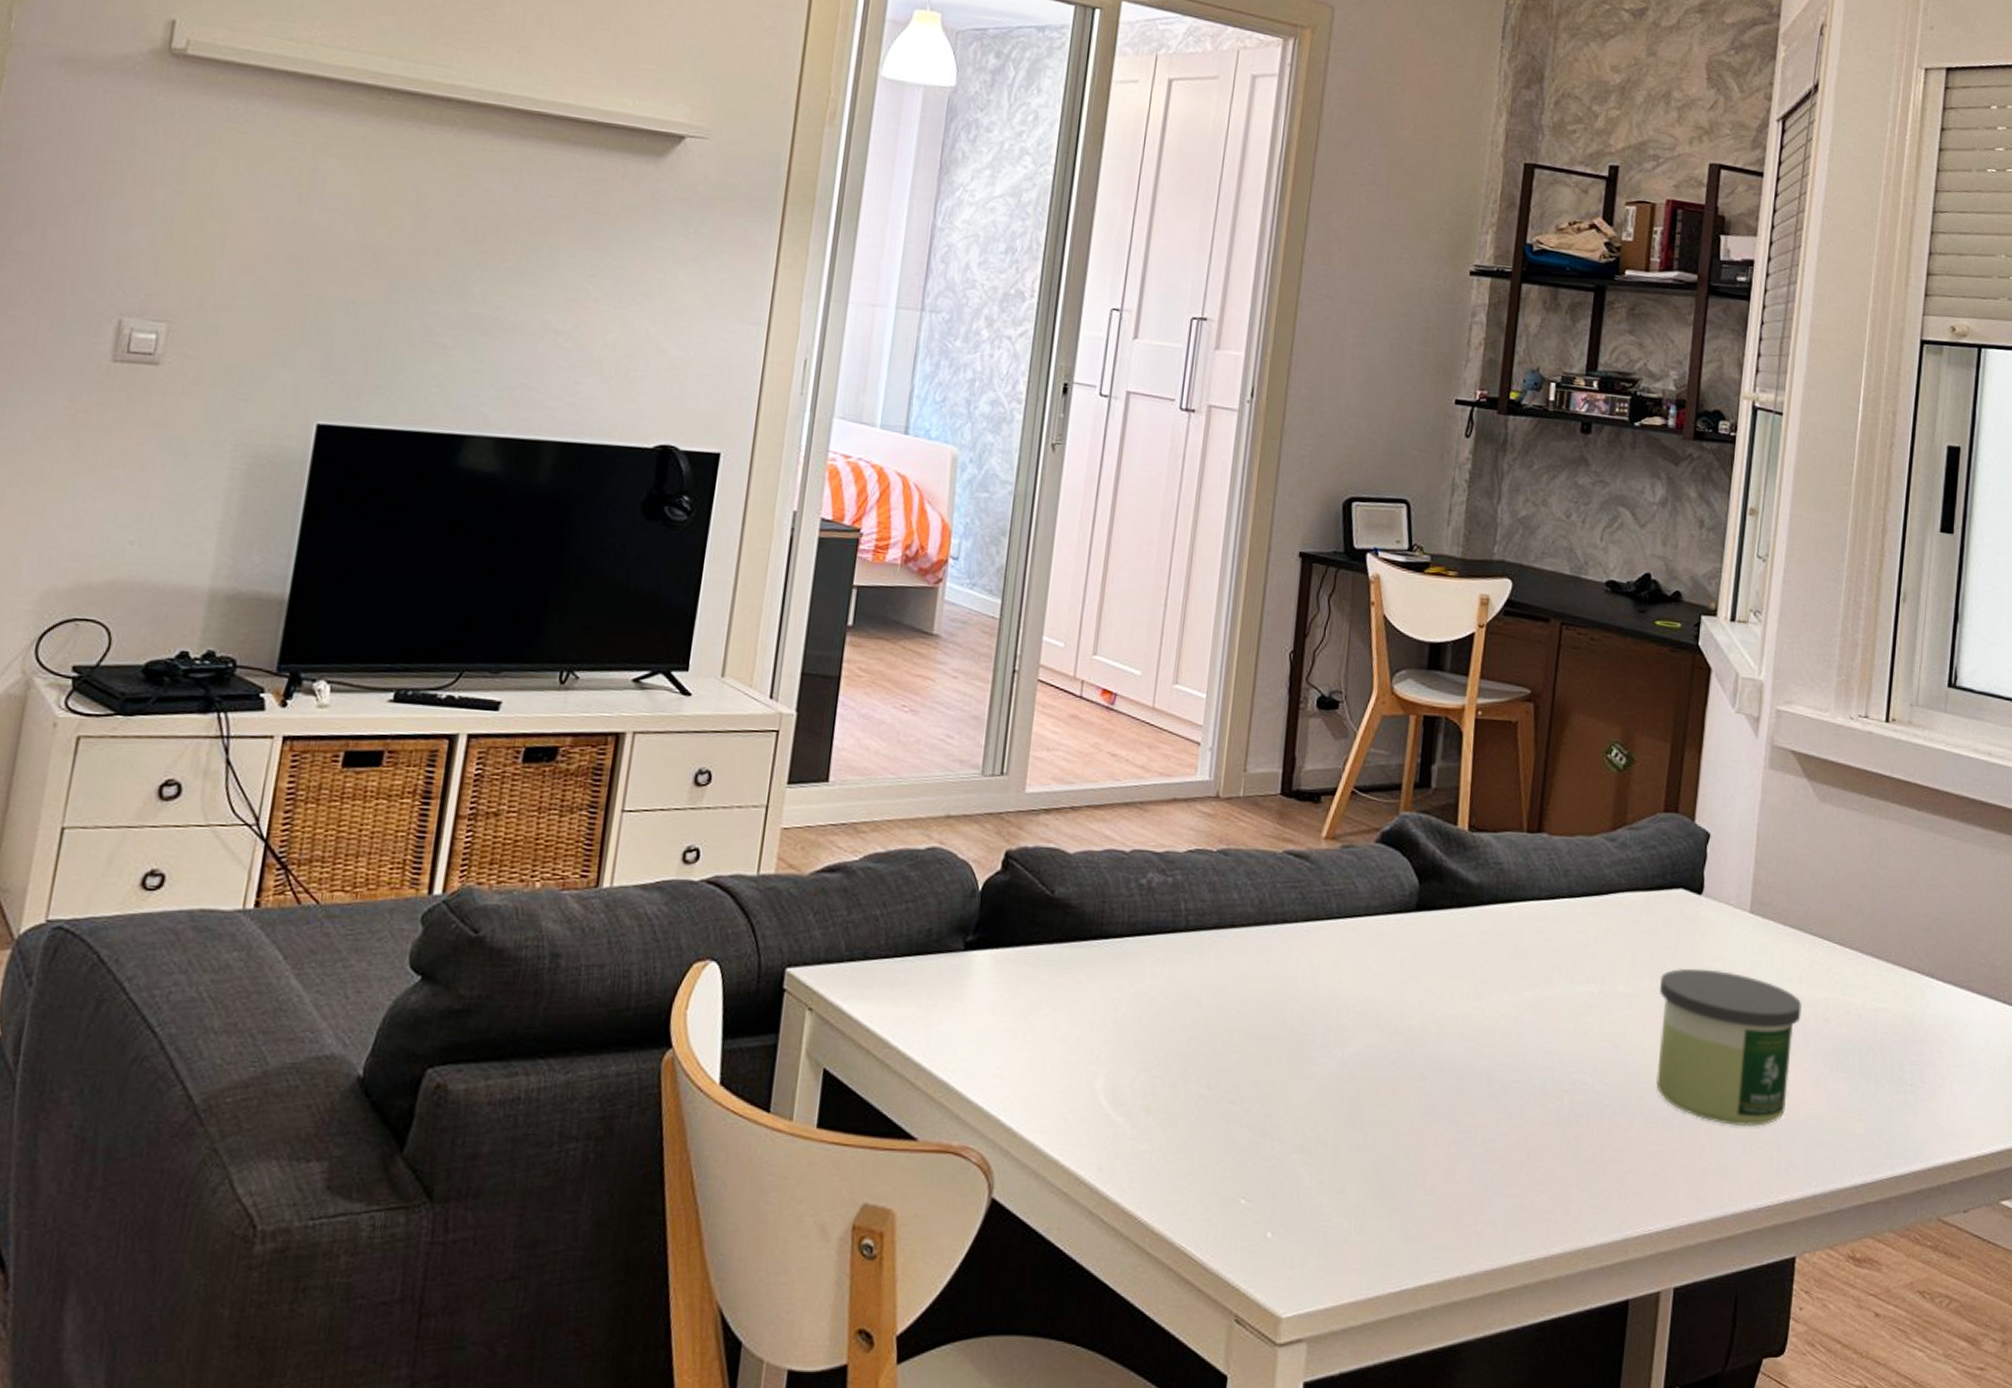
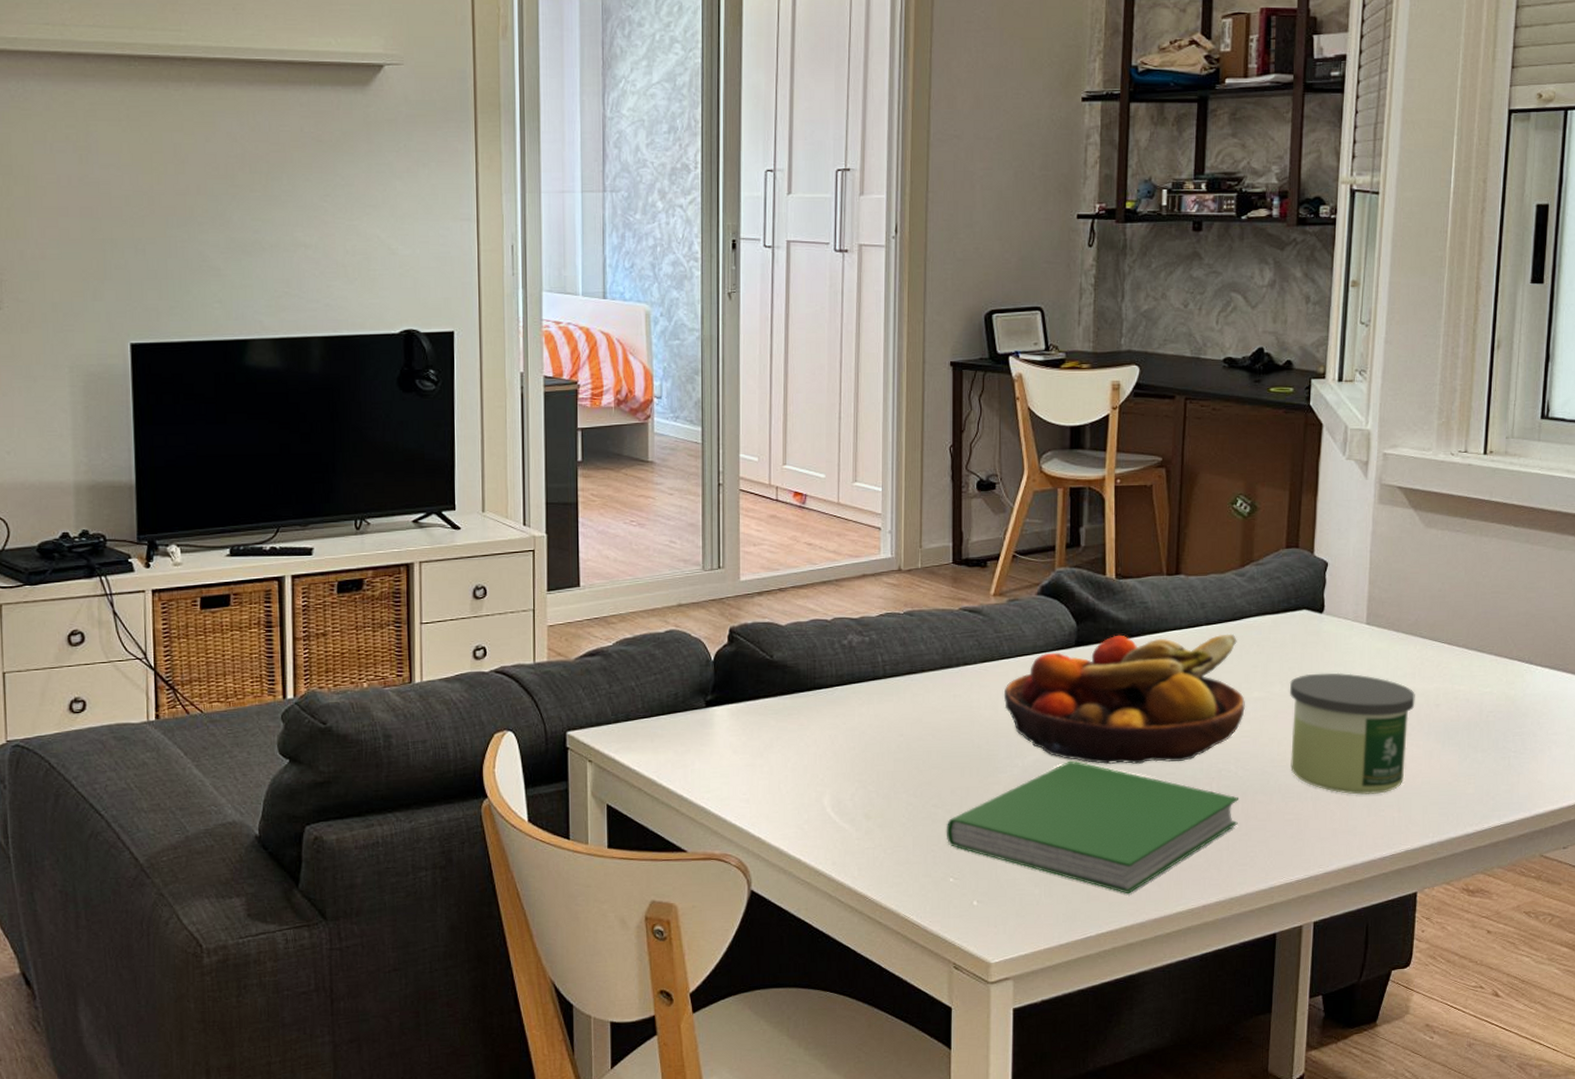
hardcover book: none [1241,1055,1594,1236] -> present [946,760,1238,894]
fruit bowl: none [1326,901,1609,1066] -> present [1003,633,1246,765]

